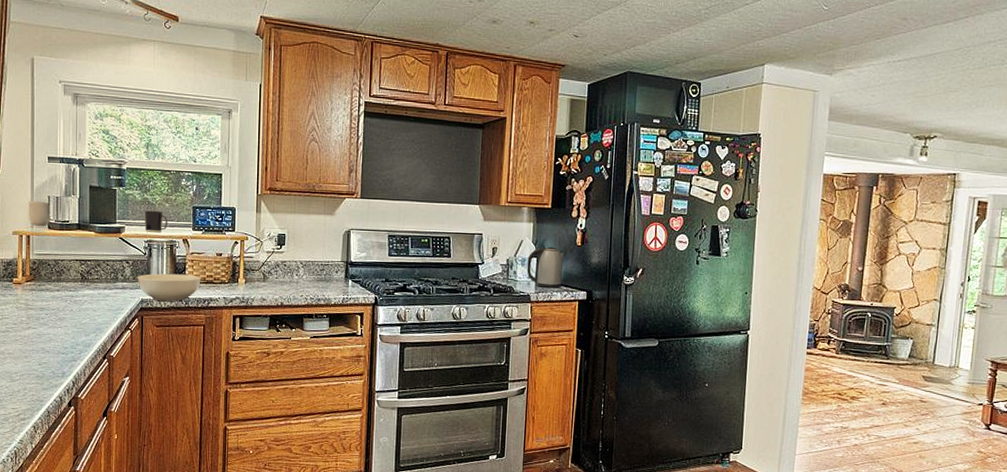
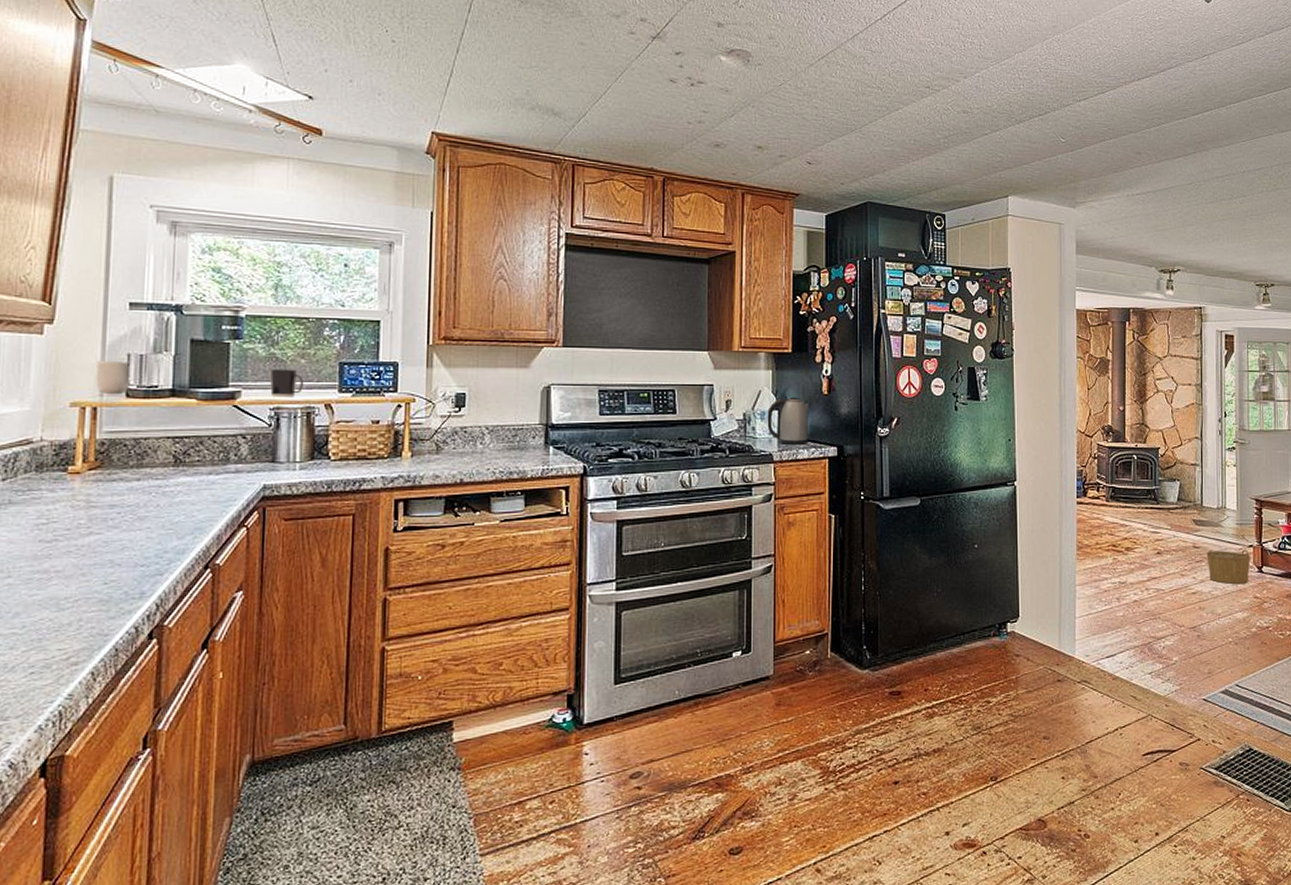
bowl: present [137,273,201,301] -> none [257,449,350,485]
basket: none [932,404,979,439] -> present [1206,549,1251,585]

